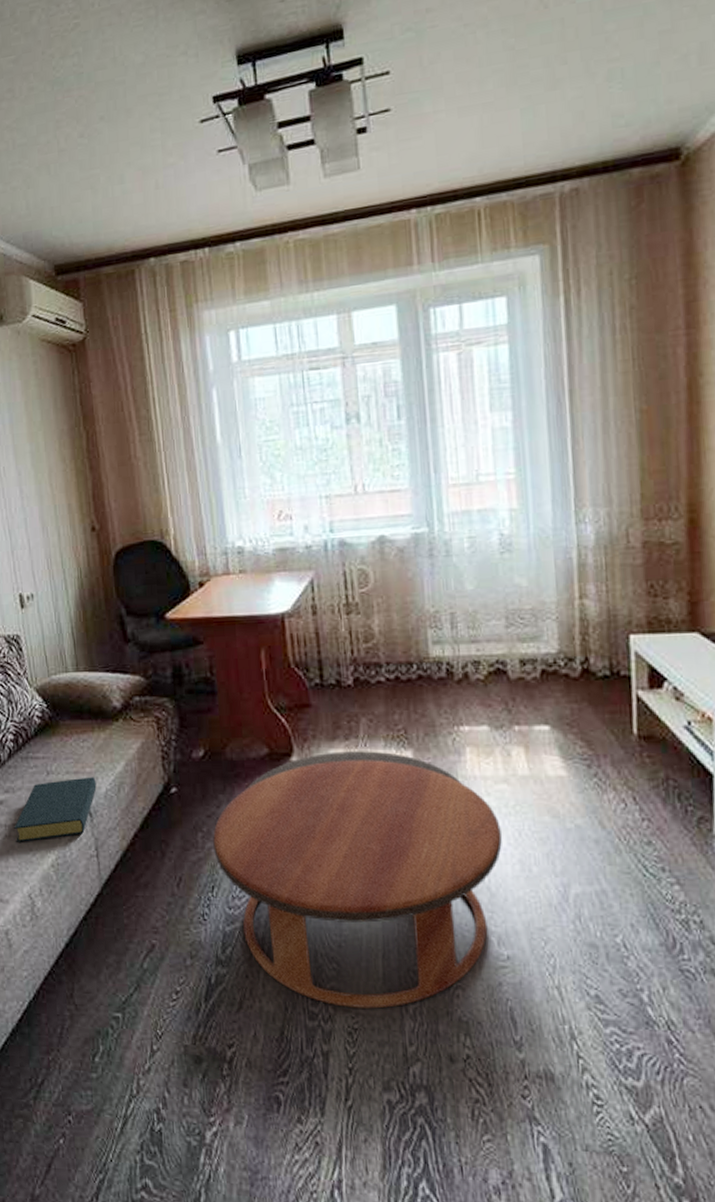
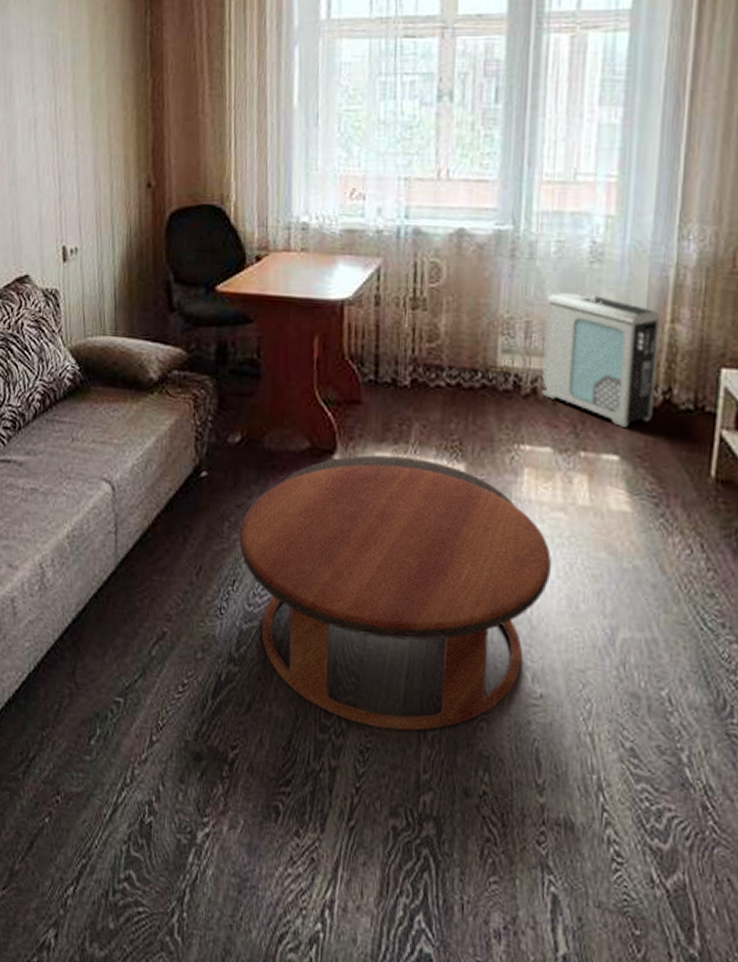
hardback book: present [14,777,97,842] -> none [31,448,123,509]
air purifier: none [466,580,575,699] -> present [541,291,661,427]

